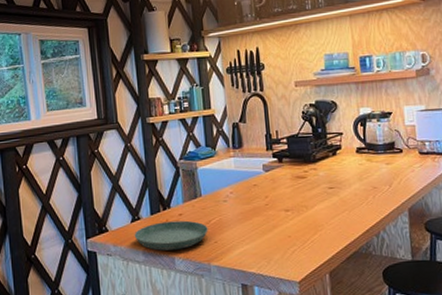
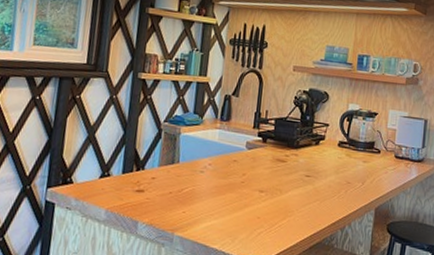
saucer: present [134,220,208,251] -> none [99,182,179,214]

